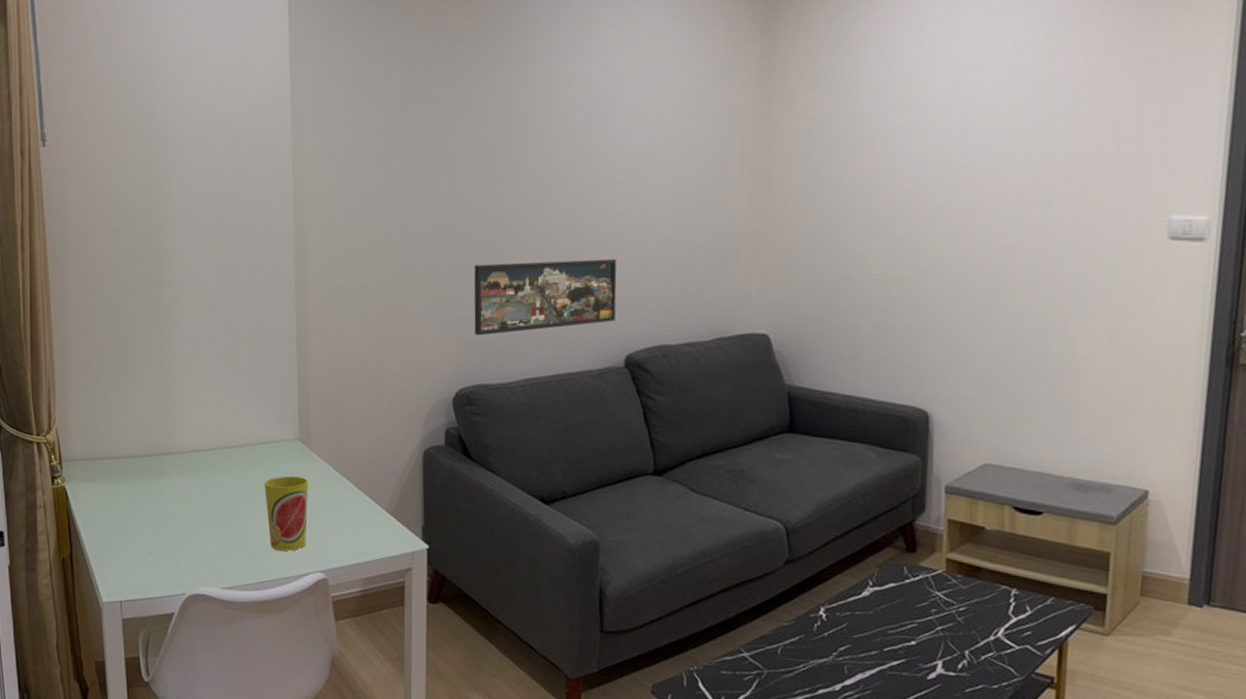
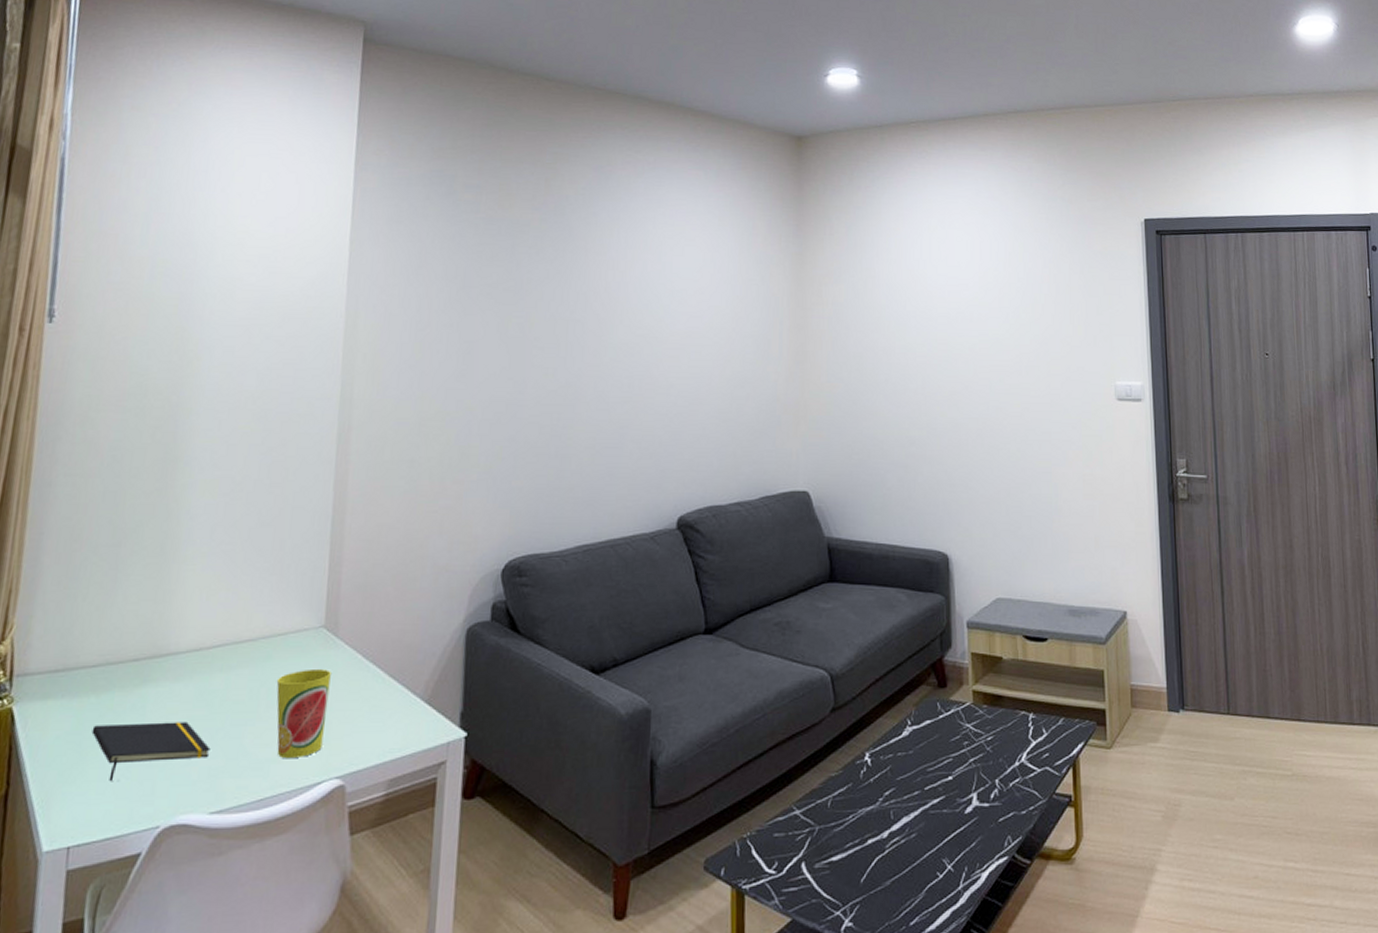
notepad: none [125,507,217,554] -> present [91,721,210,782]
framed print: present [473,259,617,336] -> none [526,427,670,505]

